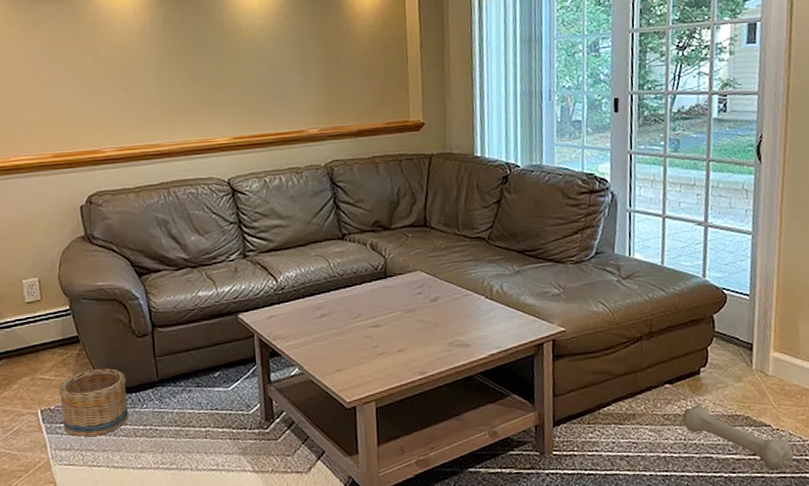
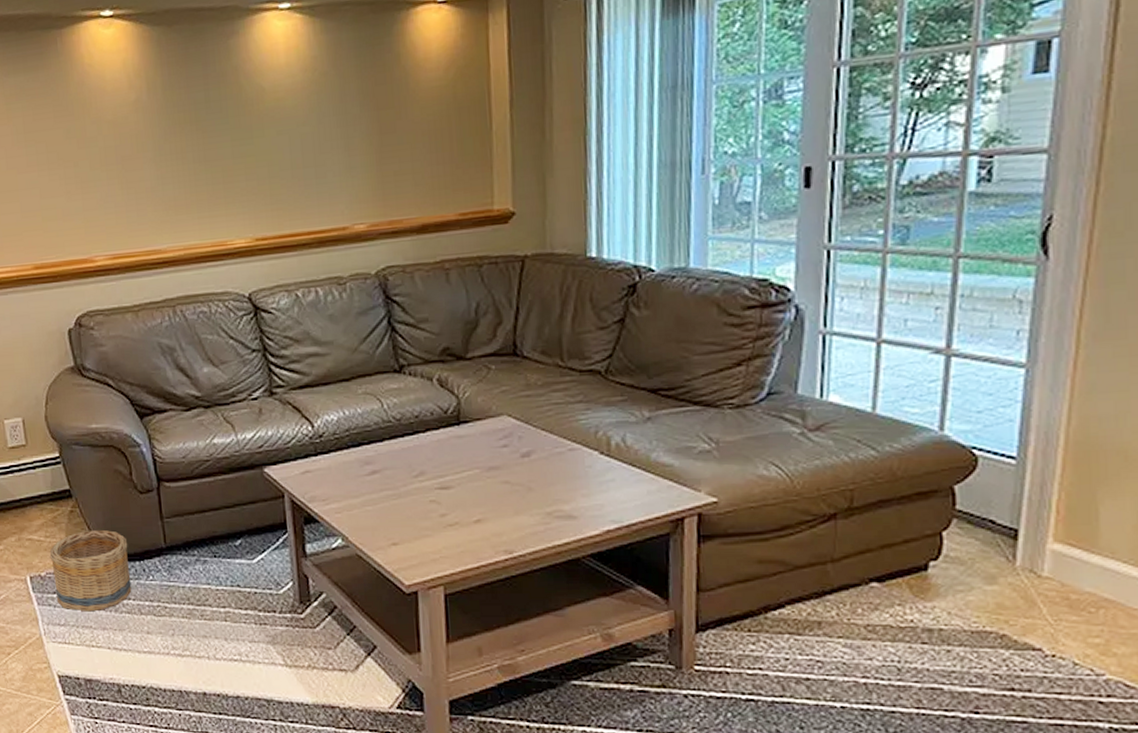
dog toy: present [682,404,794,469] -> none [895,613,1078,712]

